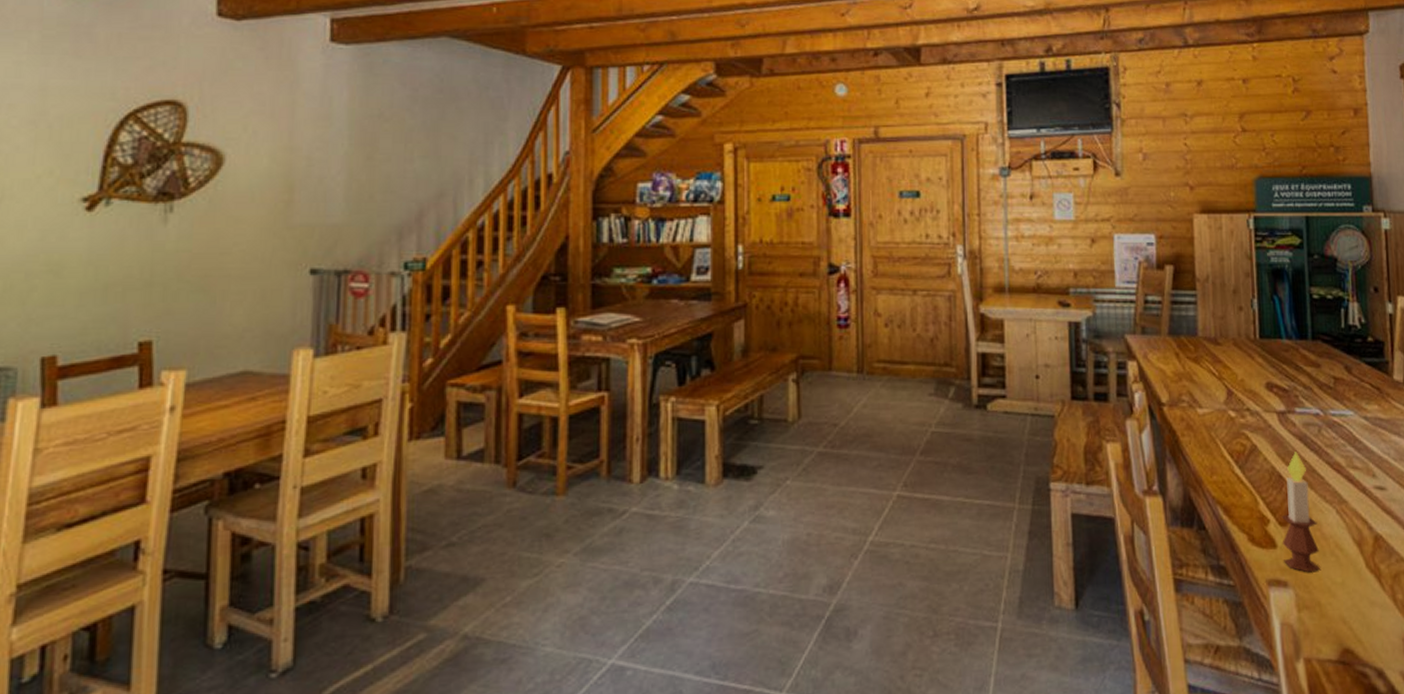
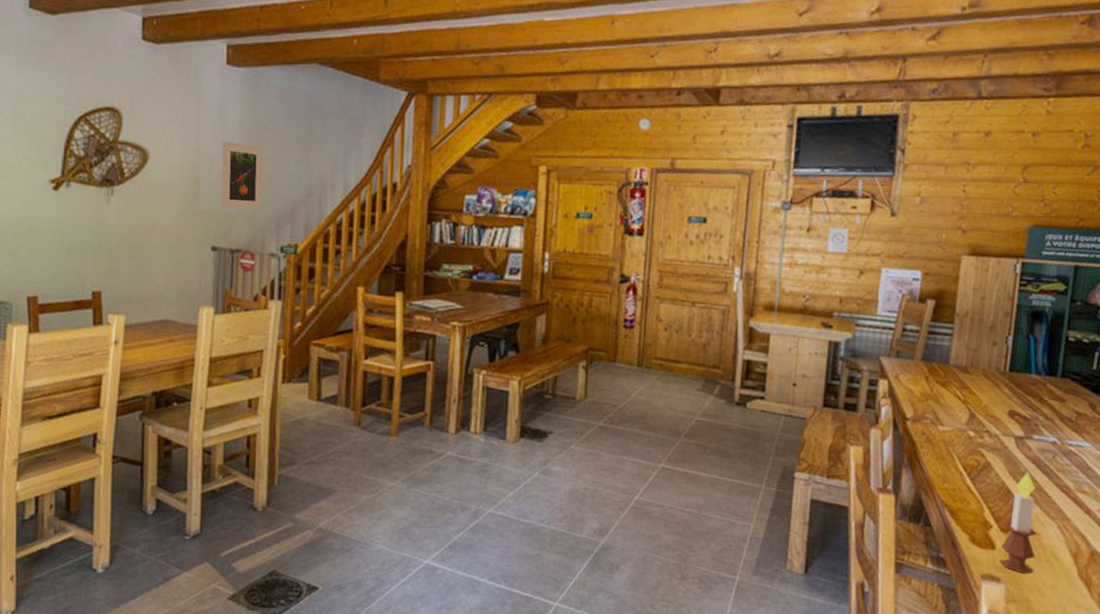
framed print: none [322,136,380,219] -> present [221,141,263,210]

